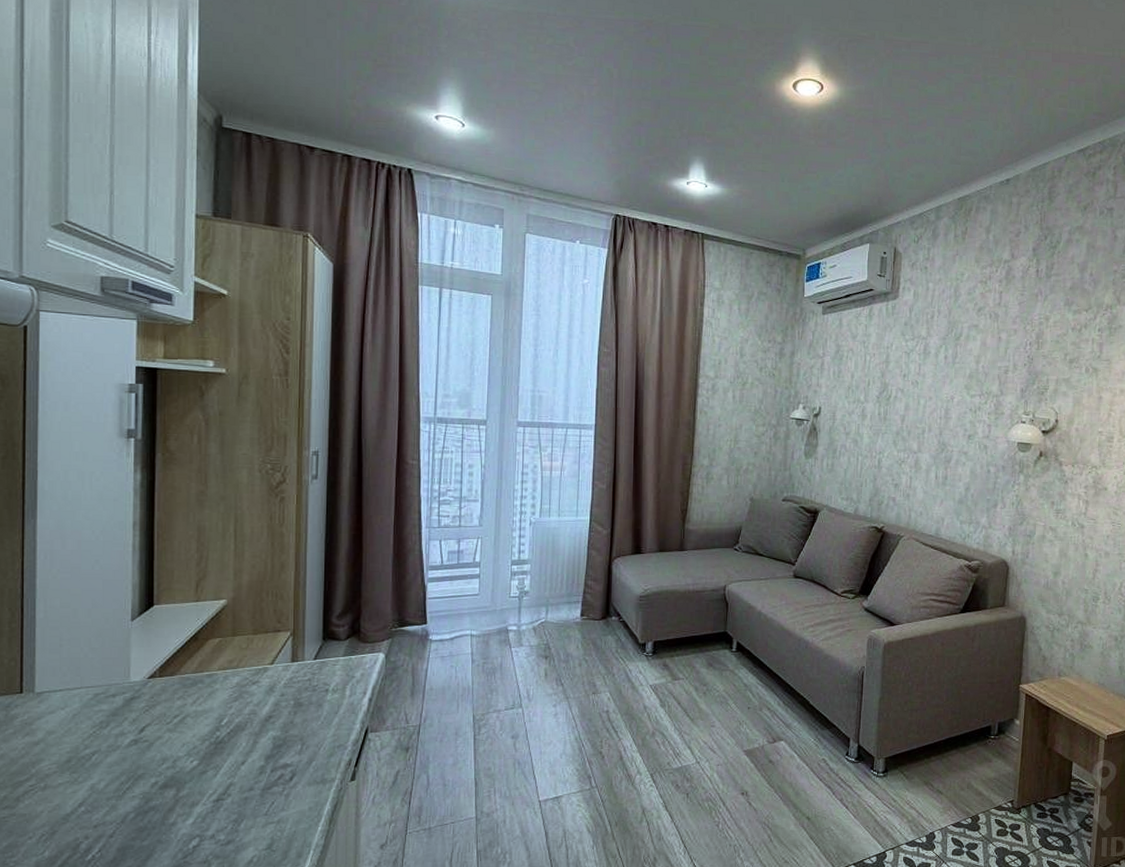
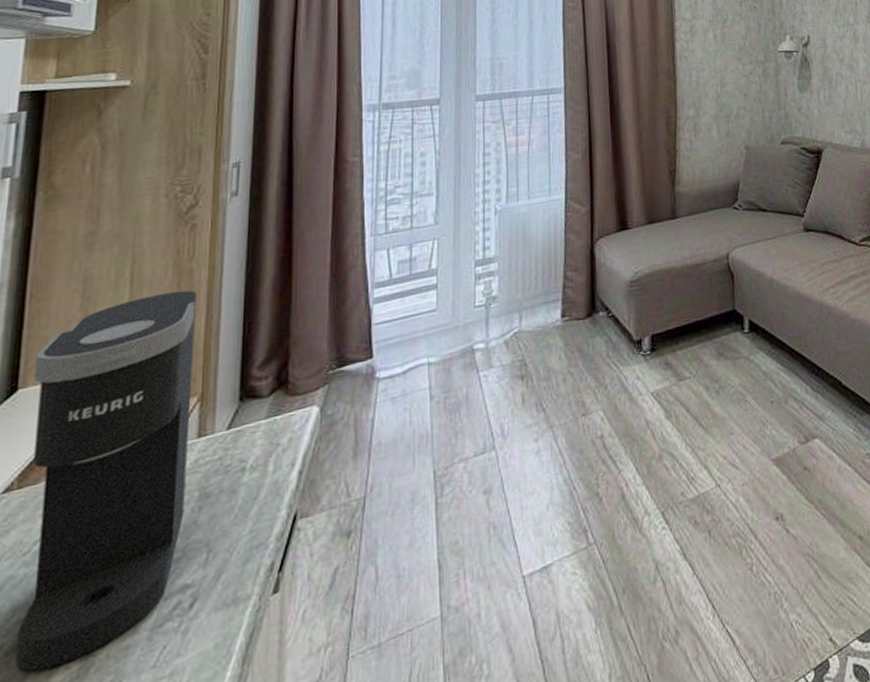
coffee maker: none [165,548,287,802] -> present [15,290,196,671]

